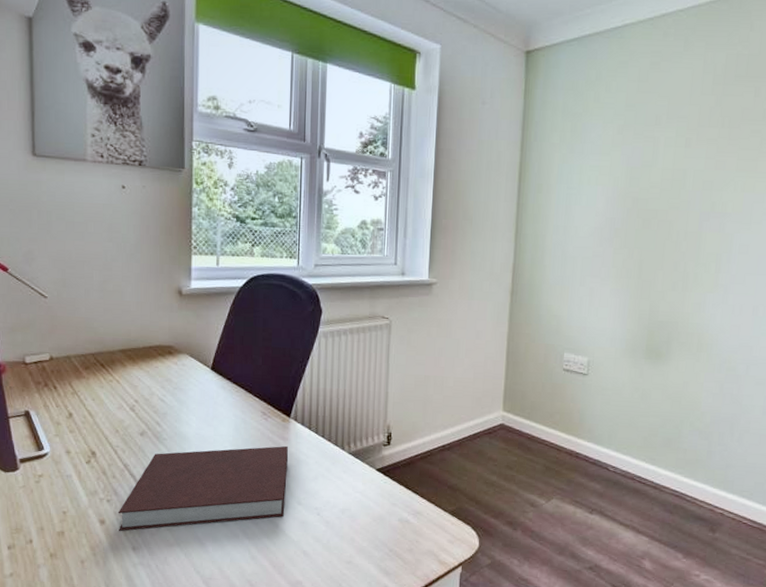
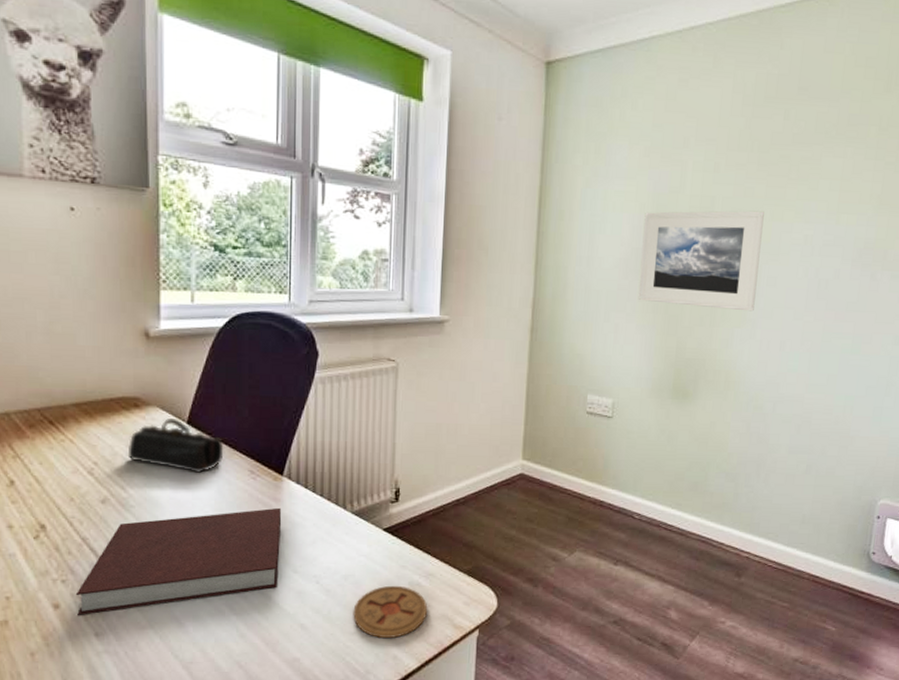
pencil case: none [162,365,241,413] -> present [127,418,224,473]
coaster: none [349,520,416,569] -> present [353,585,428,638]
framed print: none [612,182,736,278] -> present [638,210,764,312]

